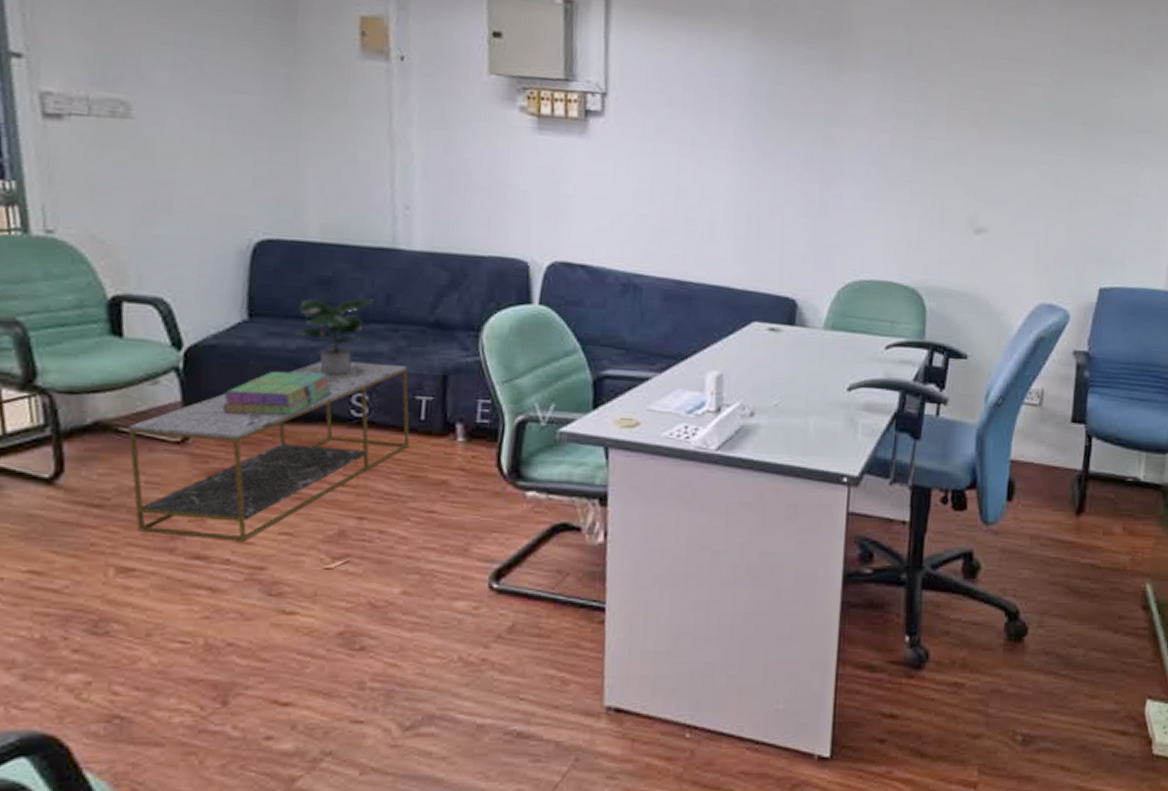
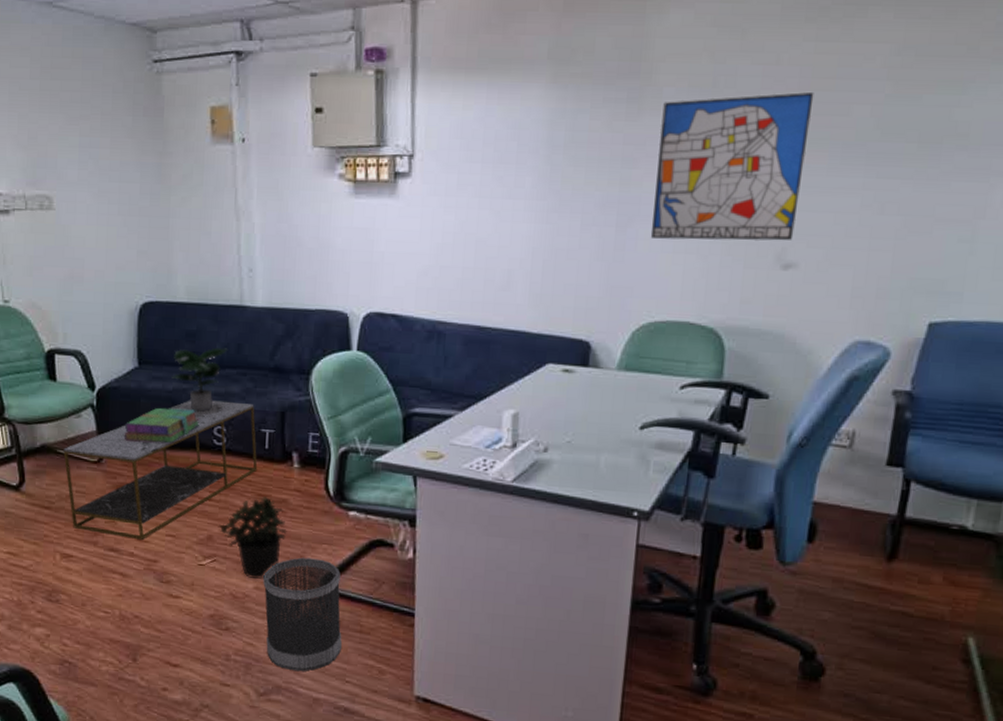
potted plant: none [353,478,447,581] -> present [218,497,287,579]
wastebasket: none [413,550,516,694] -> present [263,557,342,672]
wall art: none [853,65,996,207] -> present [650,92,814,241]

